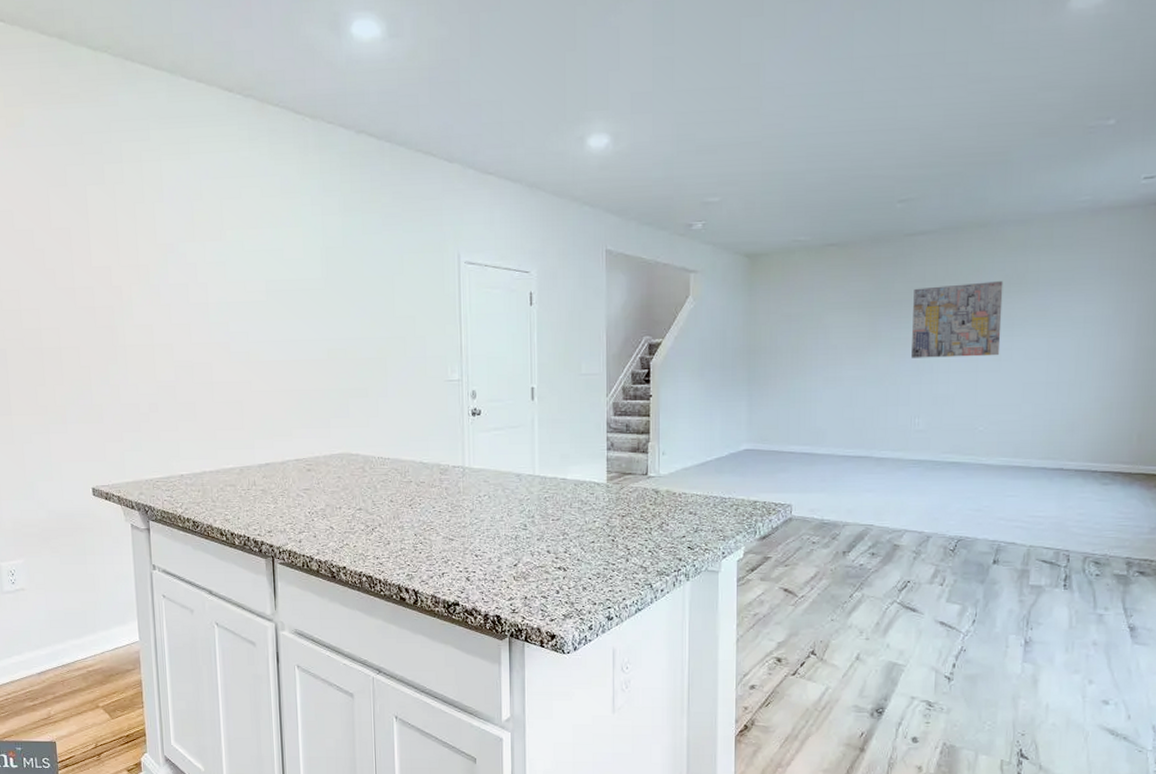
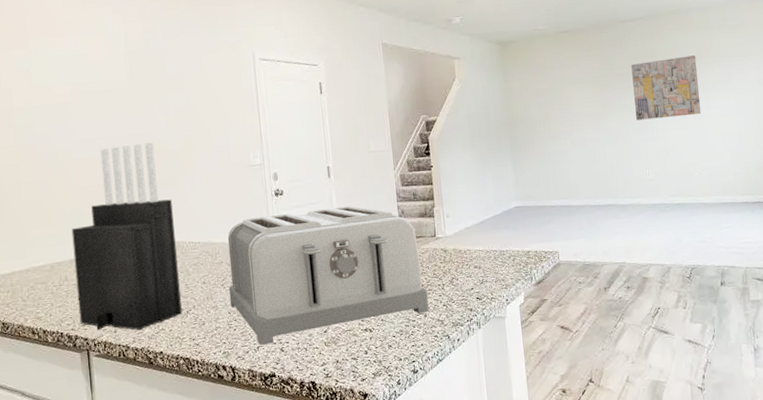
knife block: none [261,348,367,543] -> present [71,142,182,331]
toaster: none [416,433,631,571] -> present [227,206,429,345]

